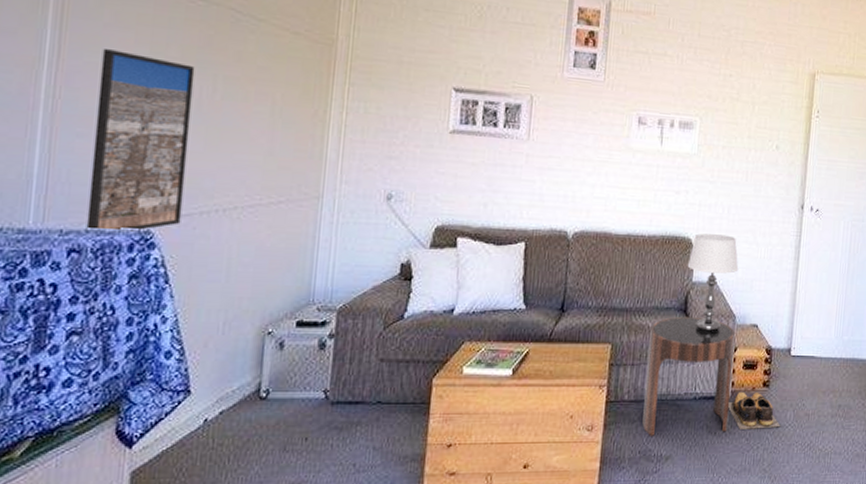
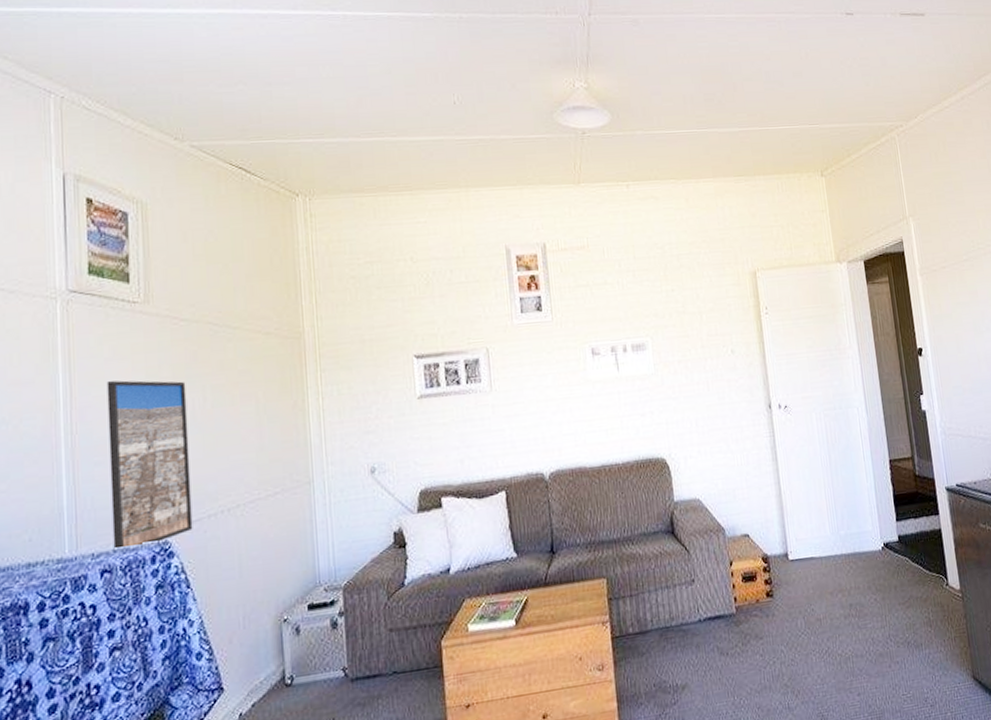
side table: present [642,316,736,436] -> none [642,536,739,667]
table lamp: present [687,233,739,332] -> none [666,448,718,551]
shoes: present [728,391,781,429] -> none [735,604,793,646]

